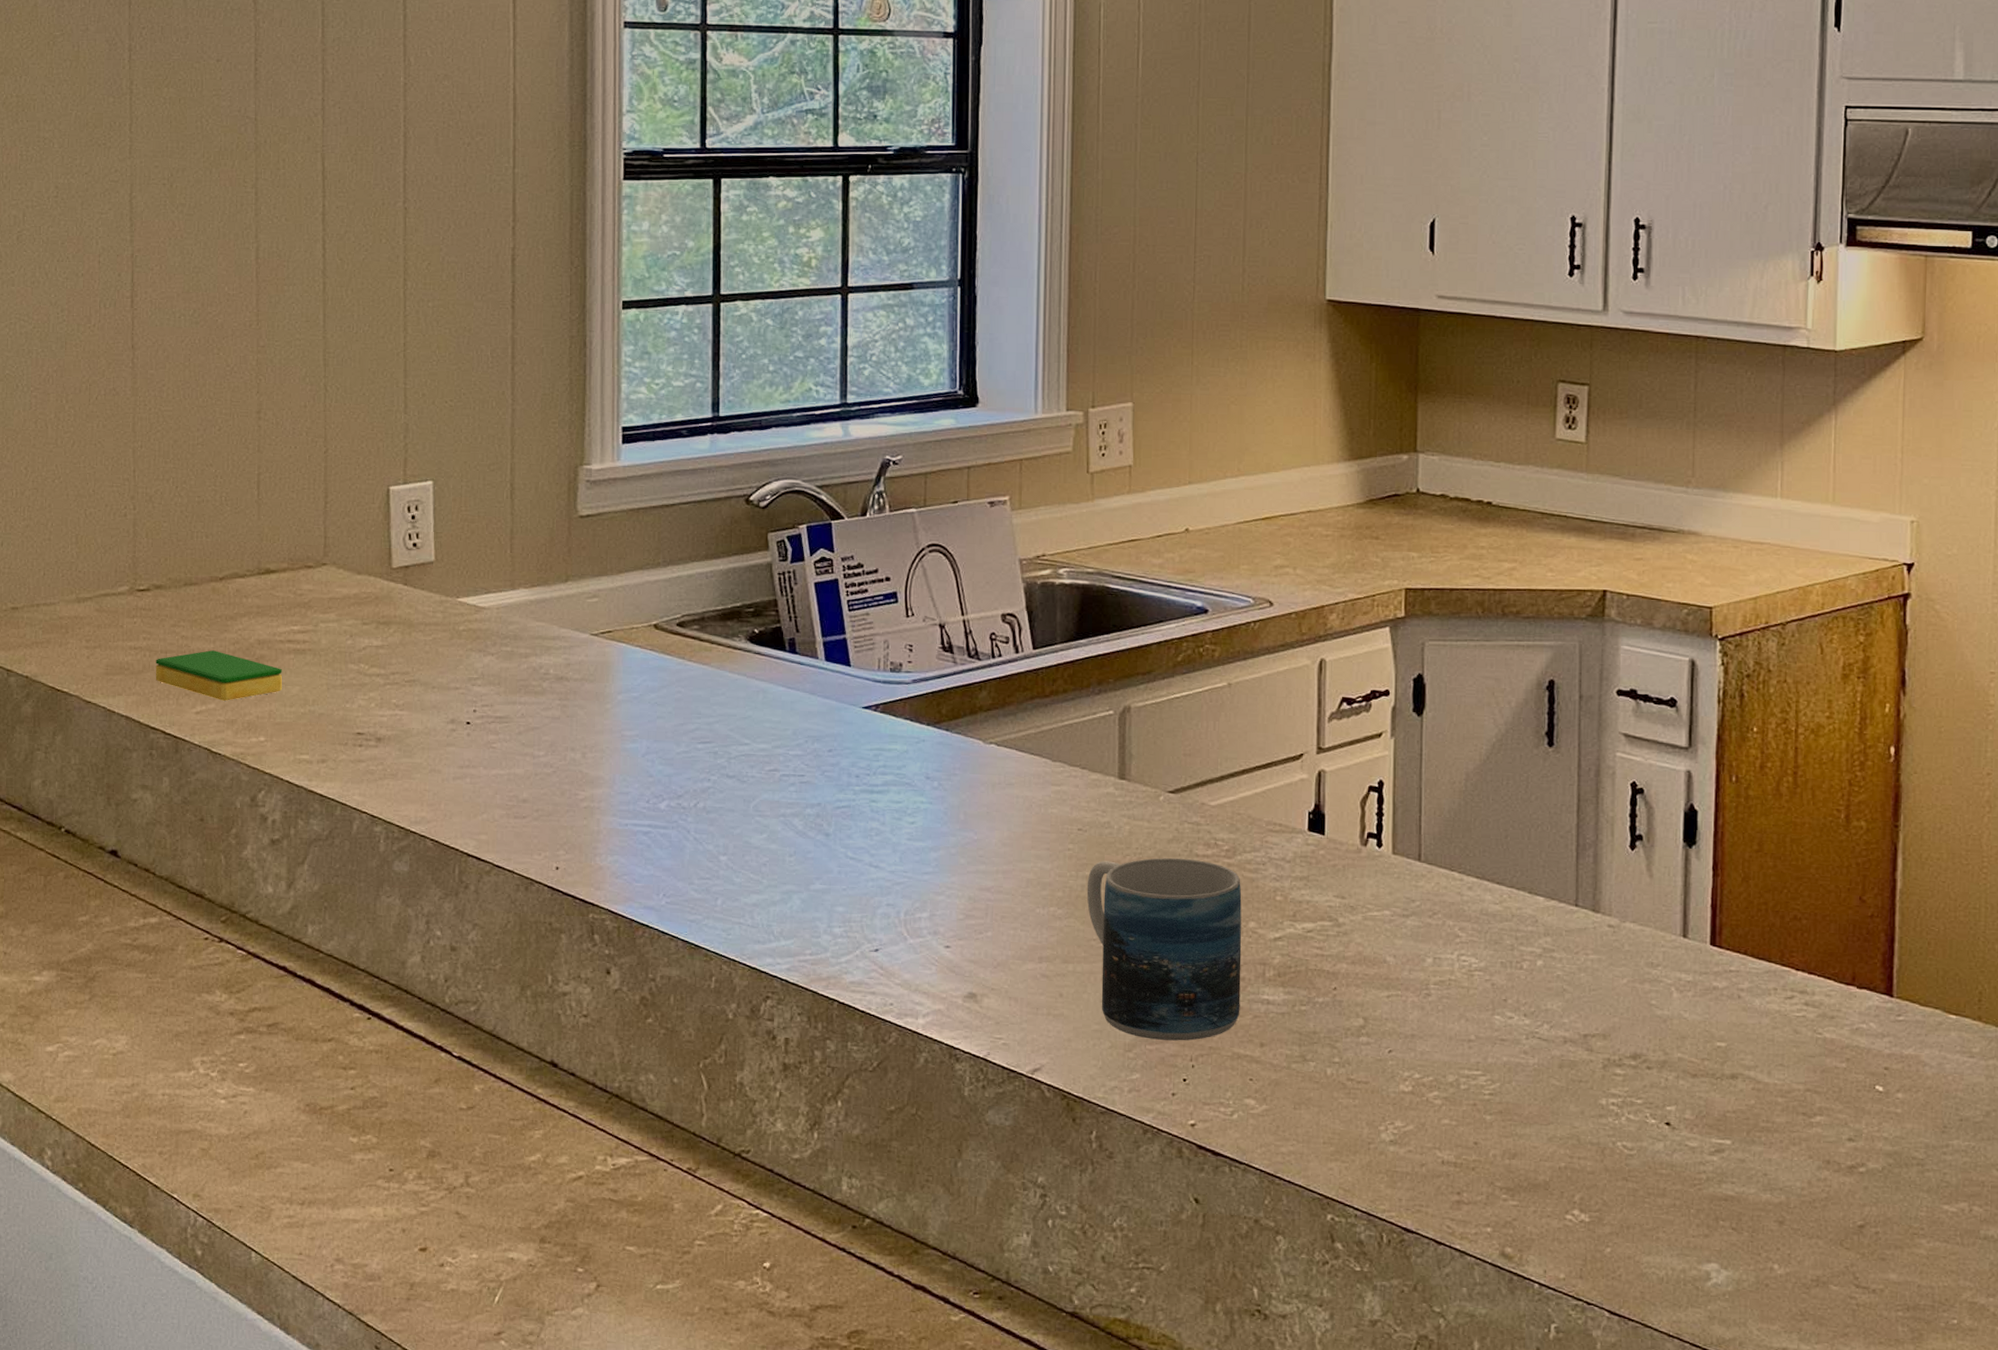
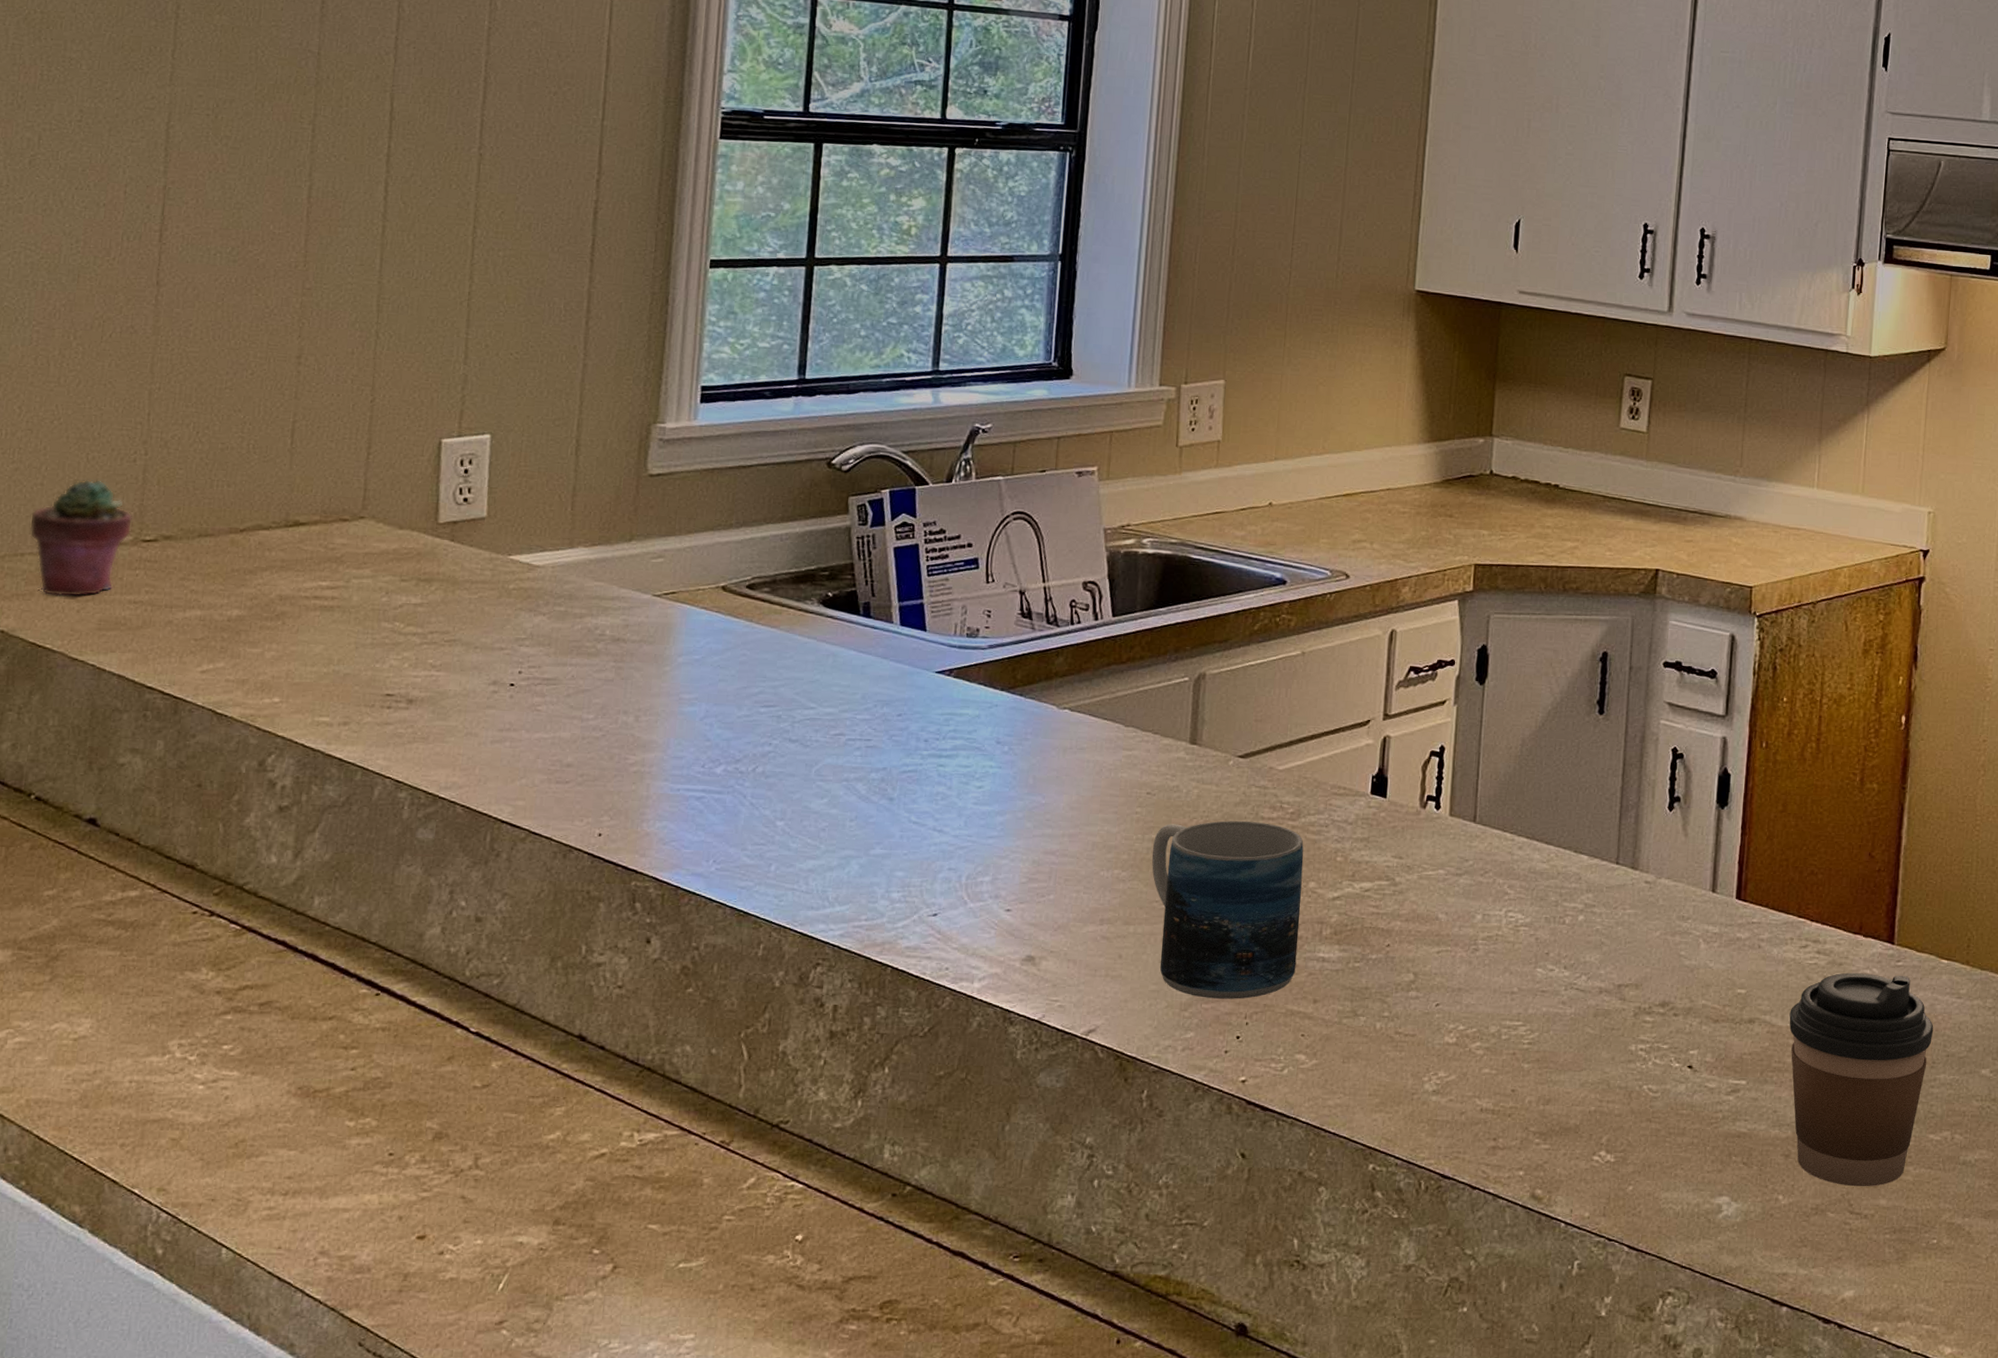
potted succulent: none [42,533,128,644] -> present [29,479,133,597]
dish sponge: present [155,650,283,701] -> none [156,606,305,659]
coffee cup: none [1776,1026,1943,1260] -> present [1789,972,1934,1187]

